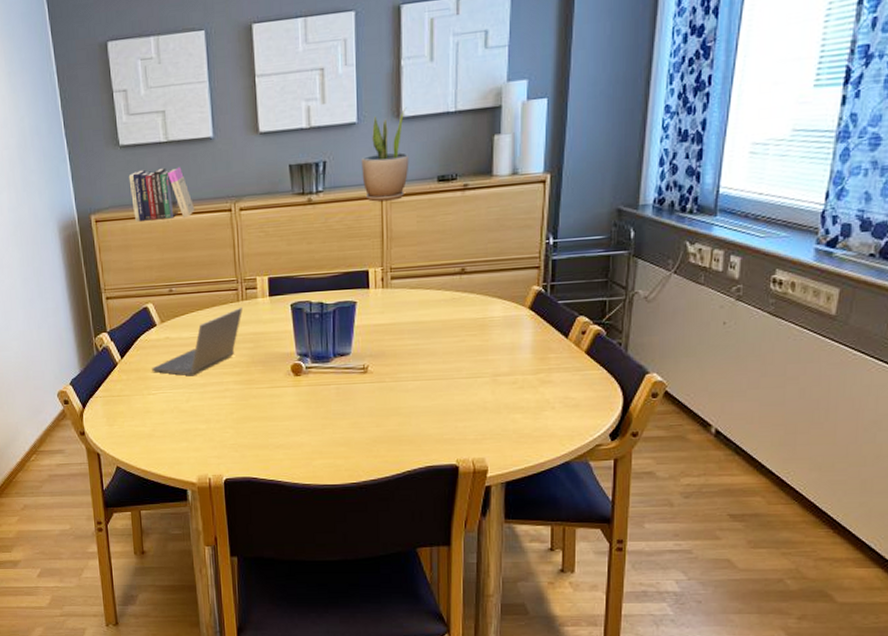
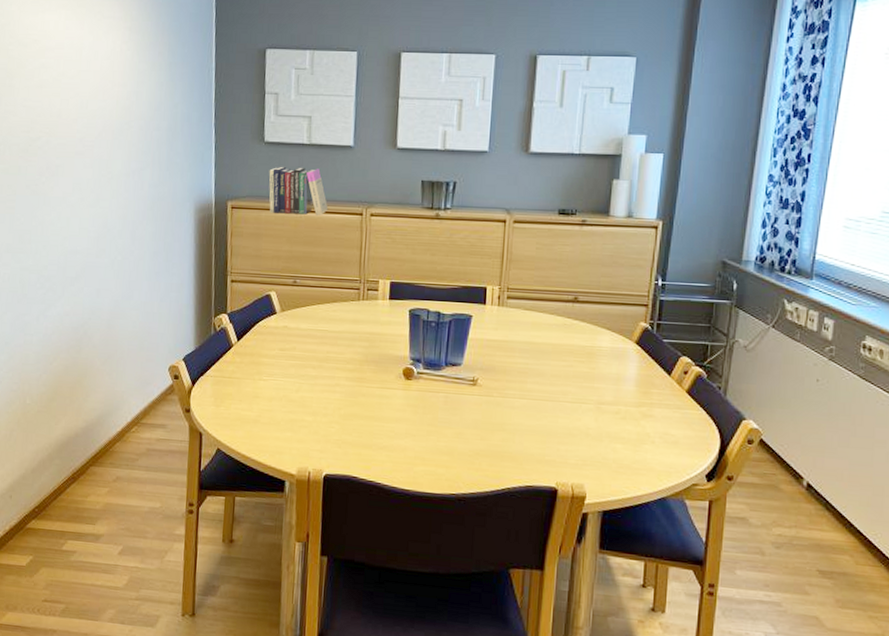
laptop computer: present [152,306,242,376] -> none [266,306,362,367]
potted plant: present [361,107,409,202] -> none [488,144,535,226]

